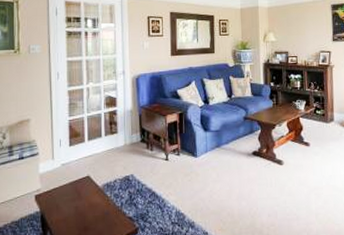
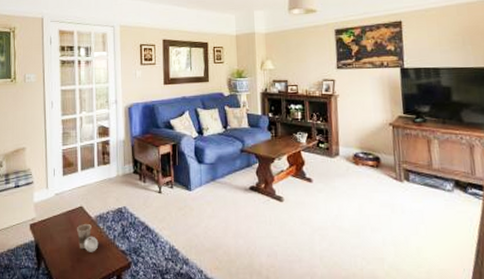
cup: none [83,192,106,220] -> present [76,223,99,252]

